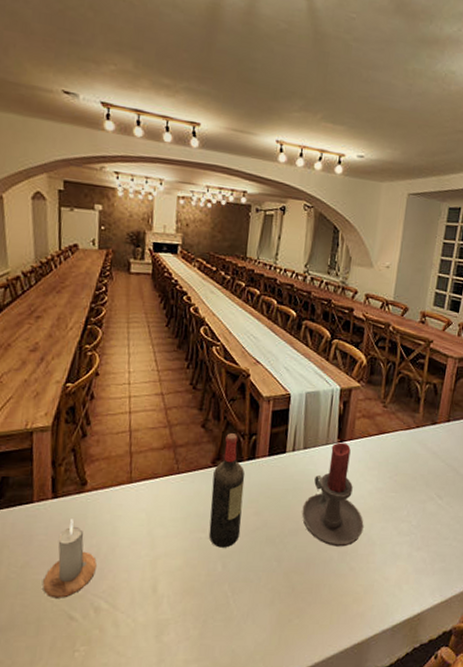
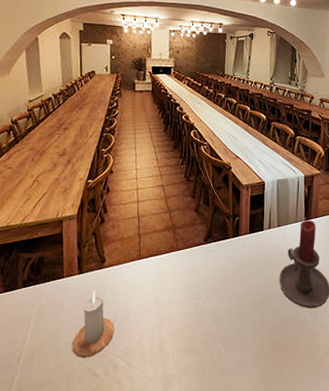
wine bottle: present [208,433,245,548] -> none [204,216,231,312]

